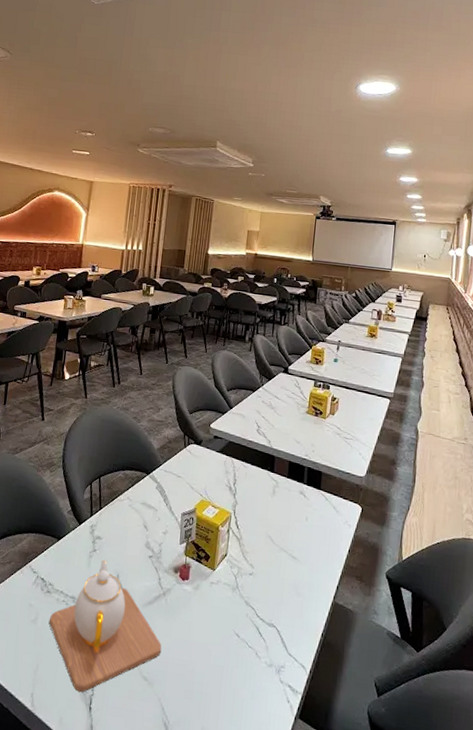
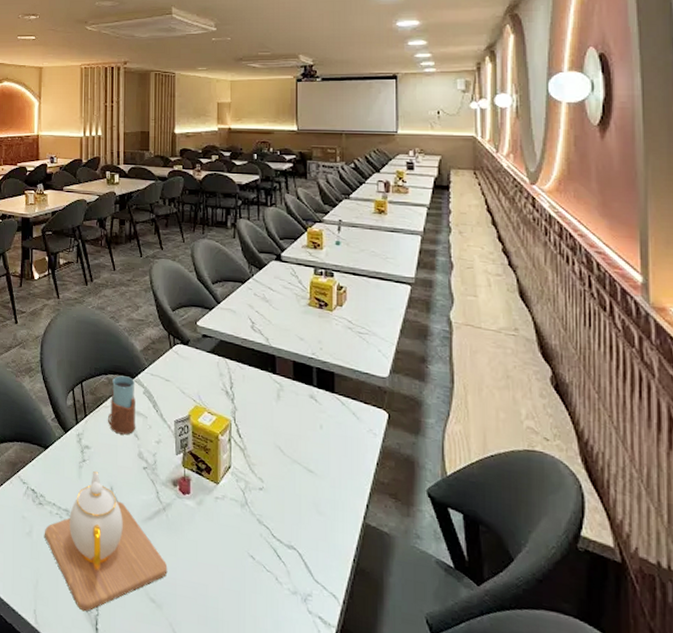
drinking glass: none [121,471,149,526] -> present [108,375,136,435]

